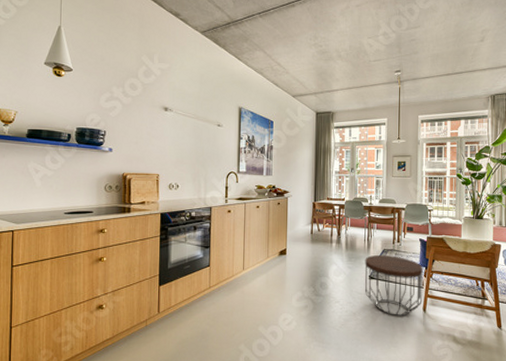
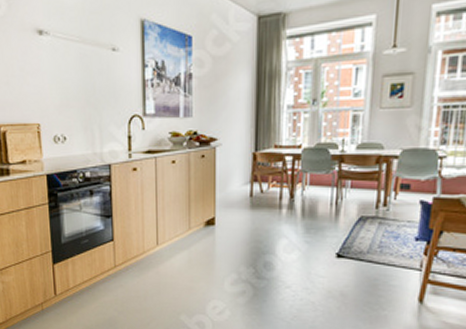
side table: present [365,254,423,316] -> none [329,224,423,308]

